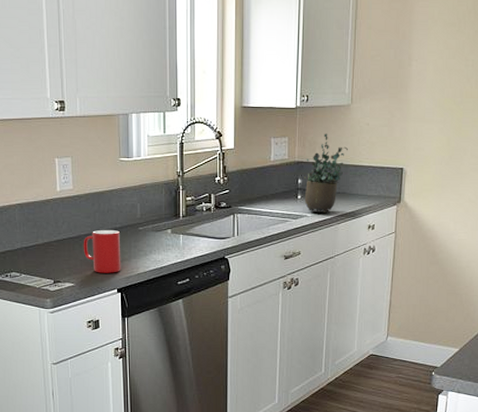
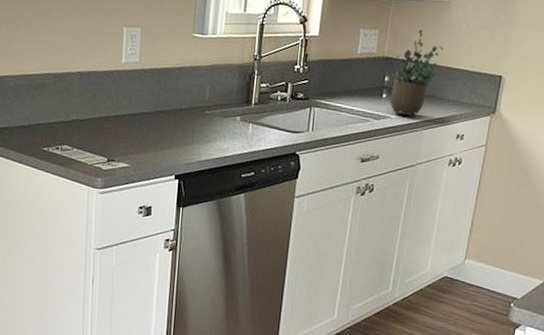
cup: present [83,229,121,273] -> none [143,109,184,158]

